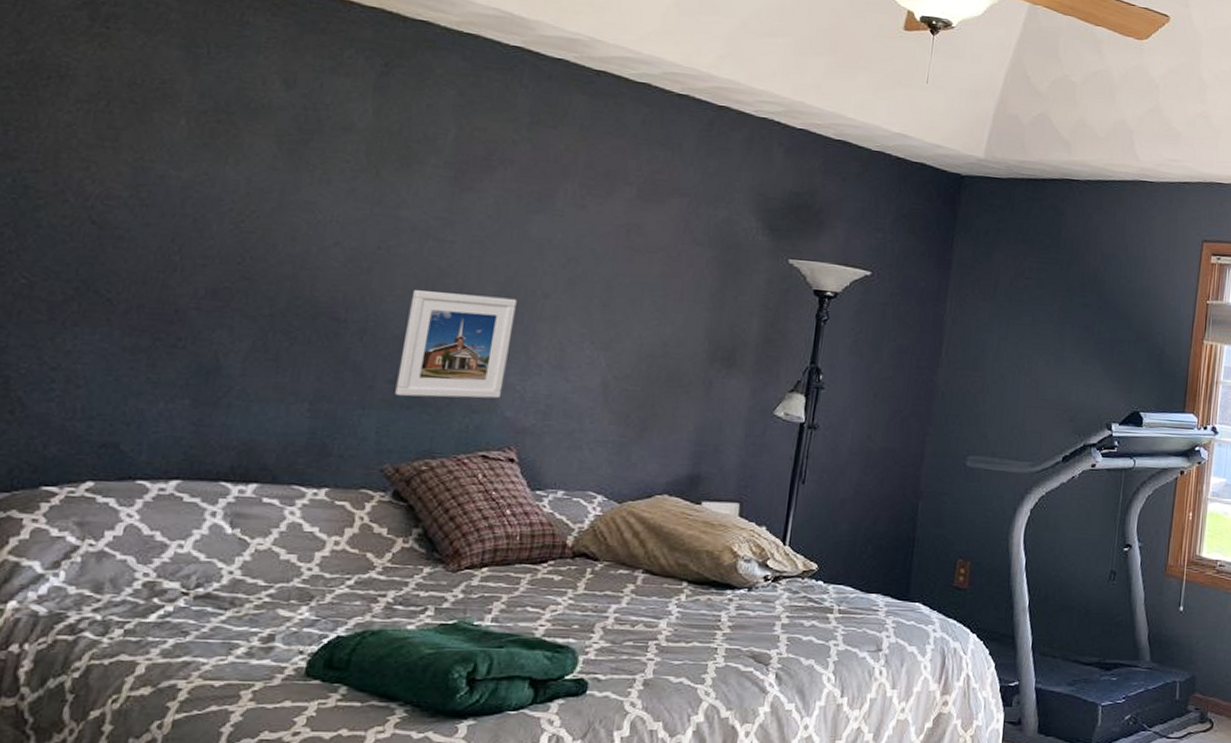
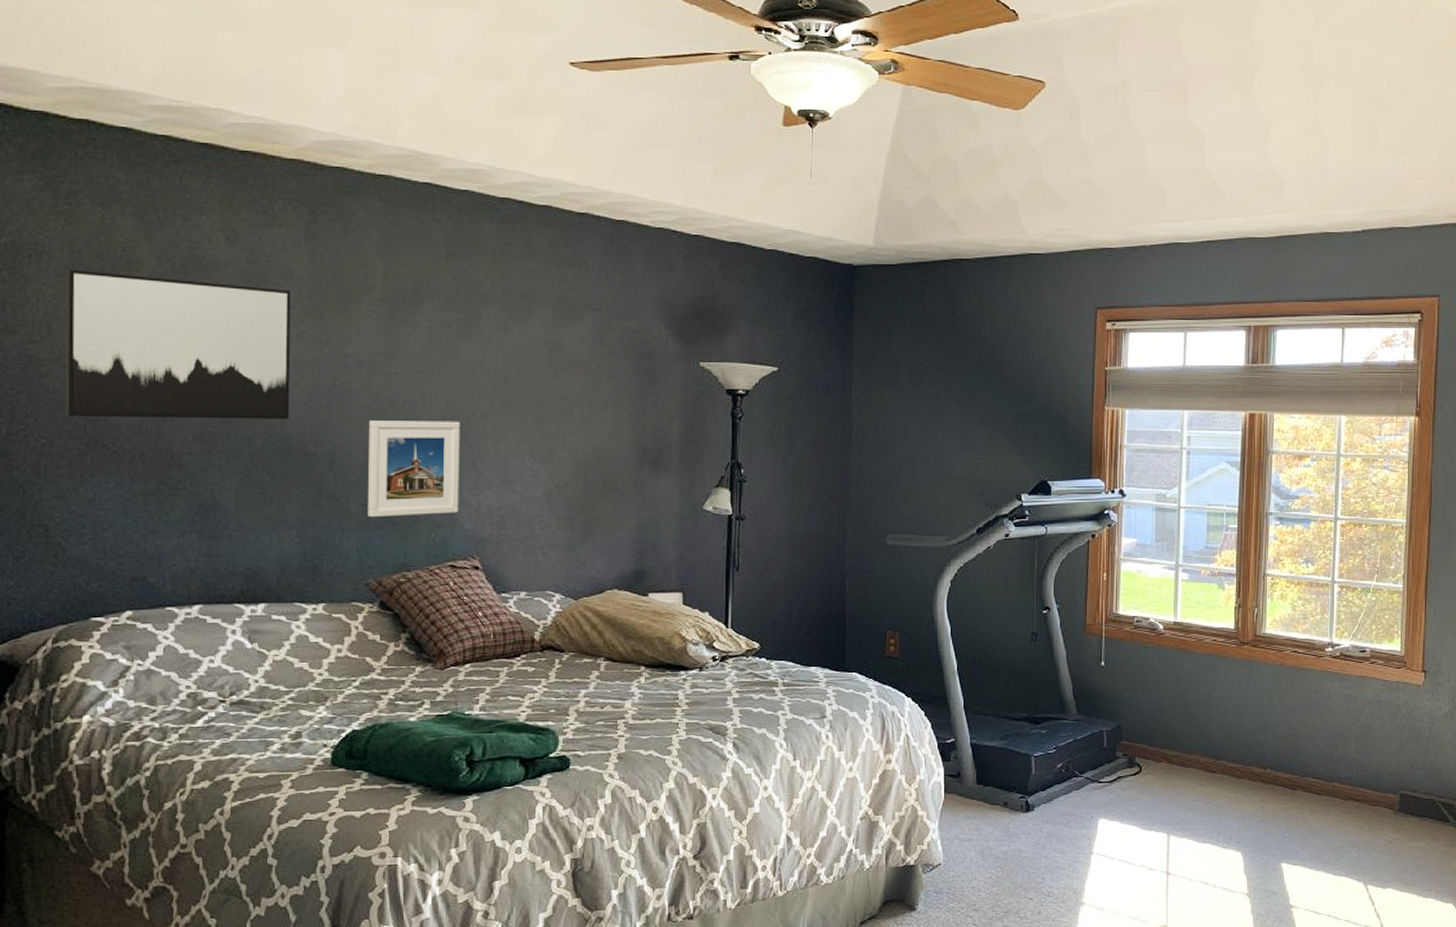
wall art: none [56,96,347,281] -> present [65,270,291,419]

